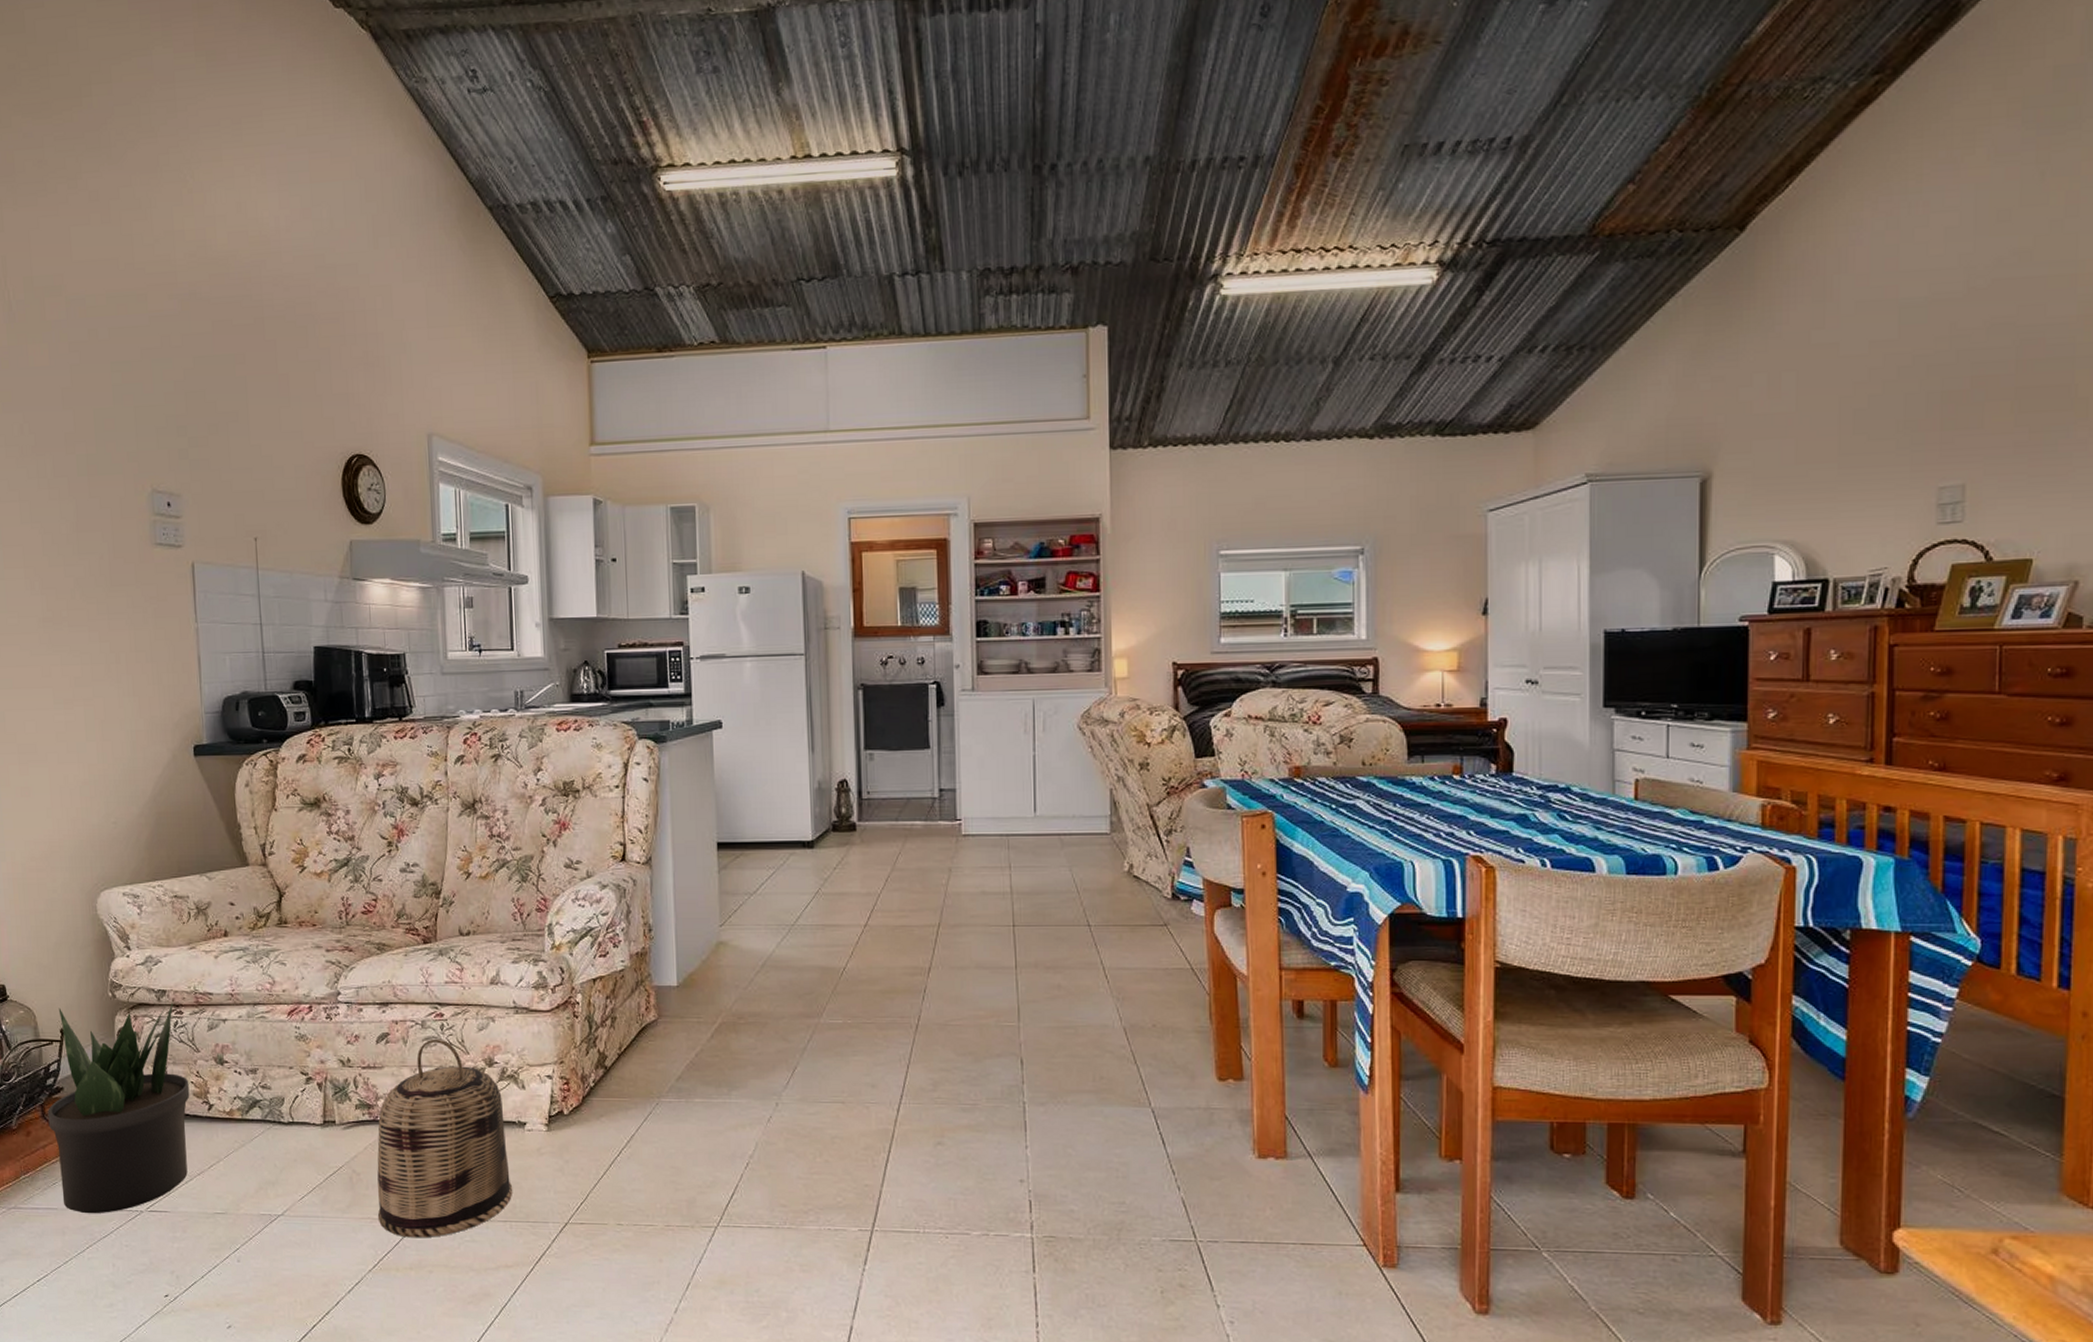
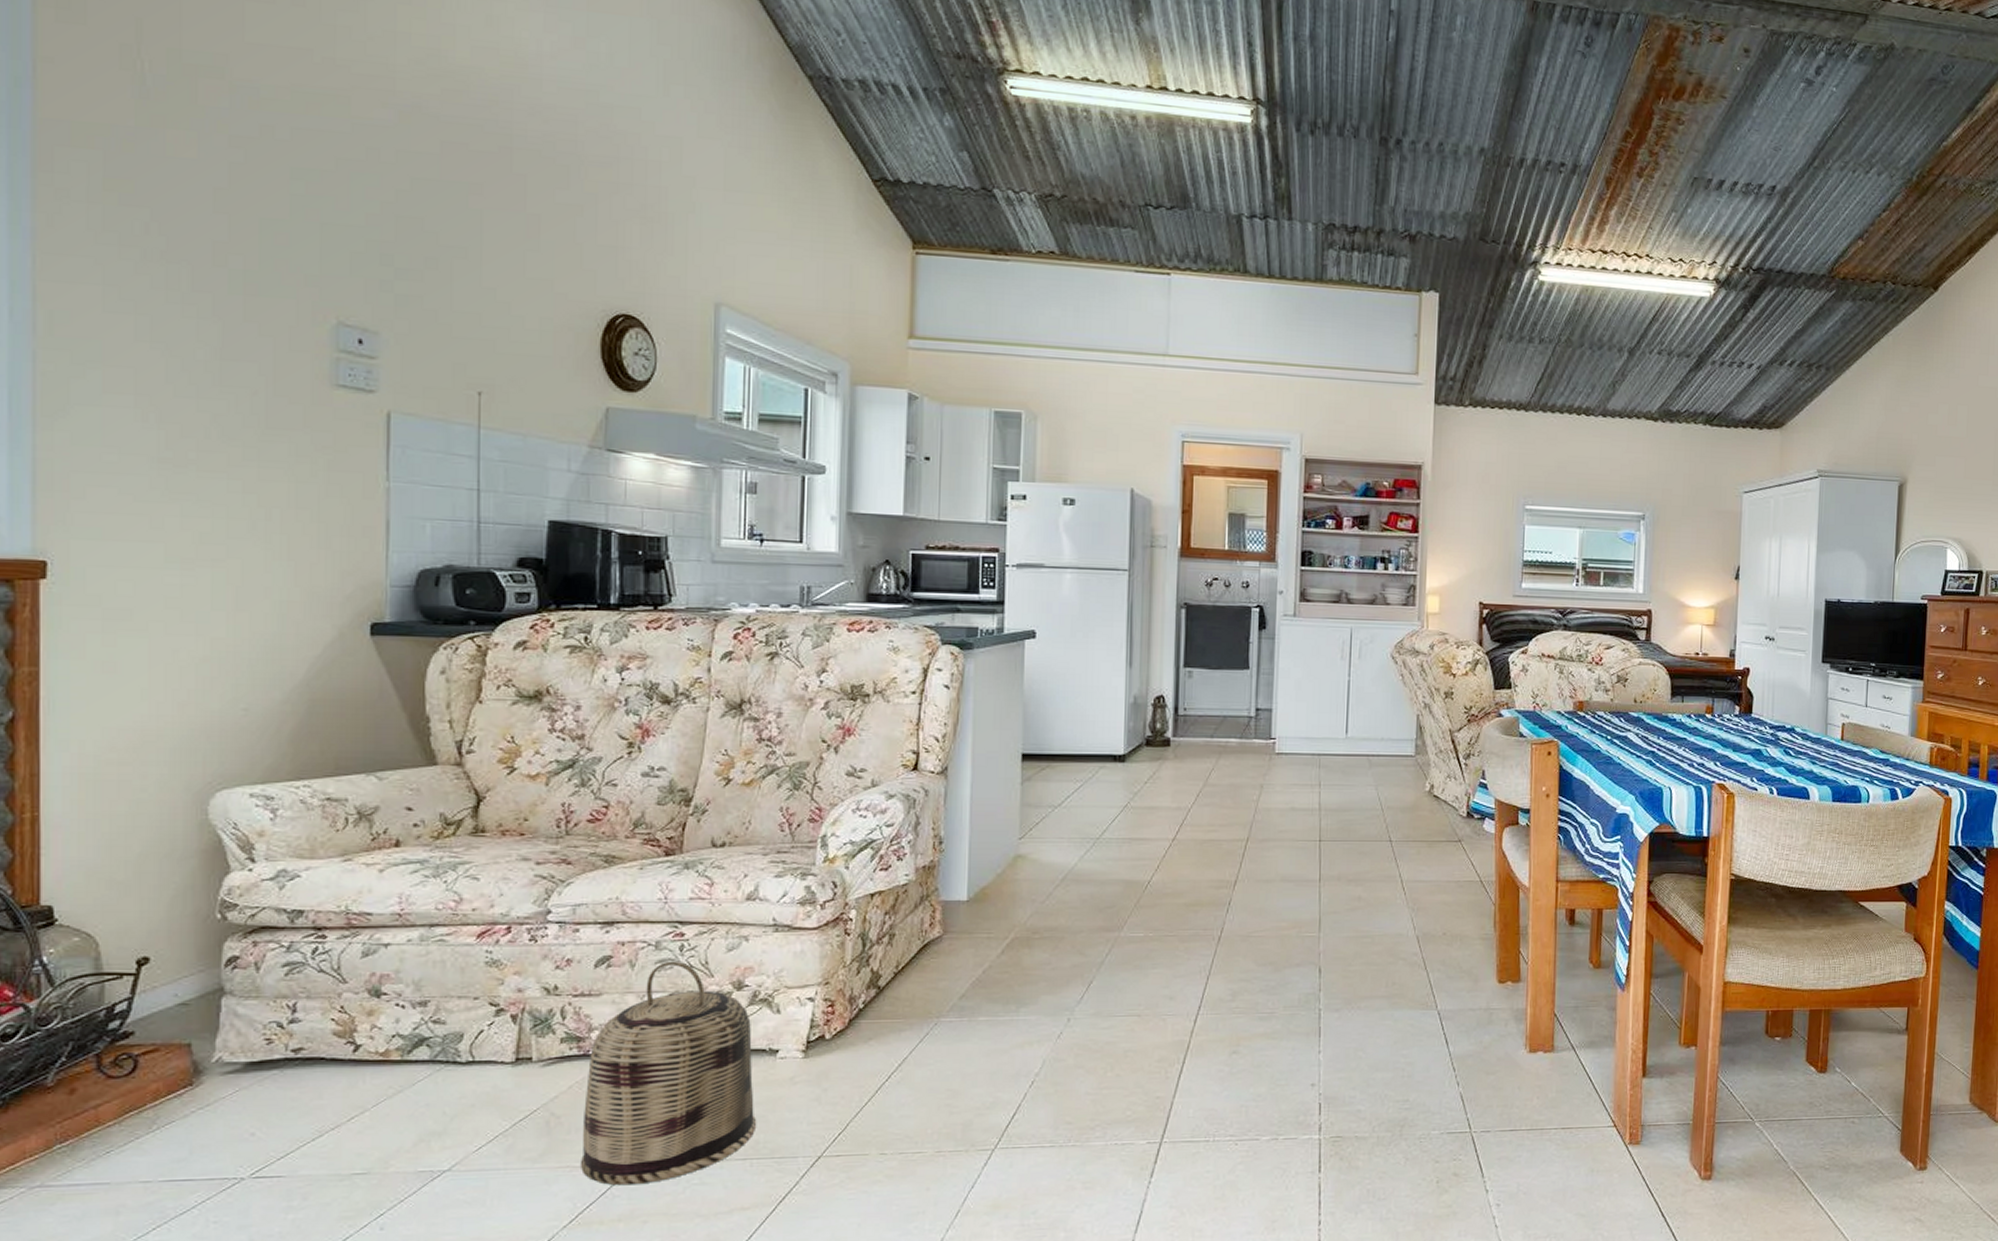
planter: present [48,1003,190,1214] -> none [106,925,328,1187]

